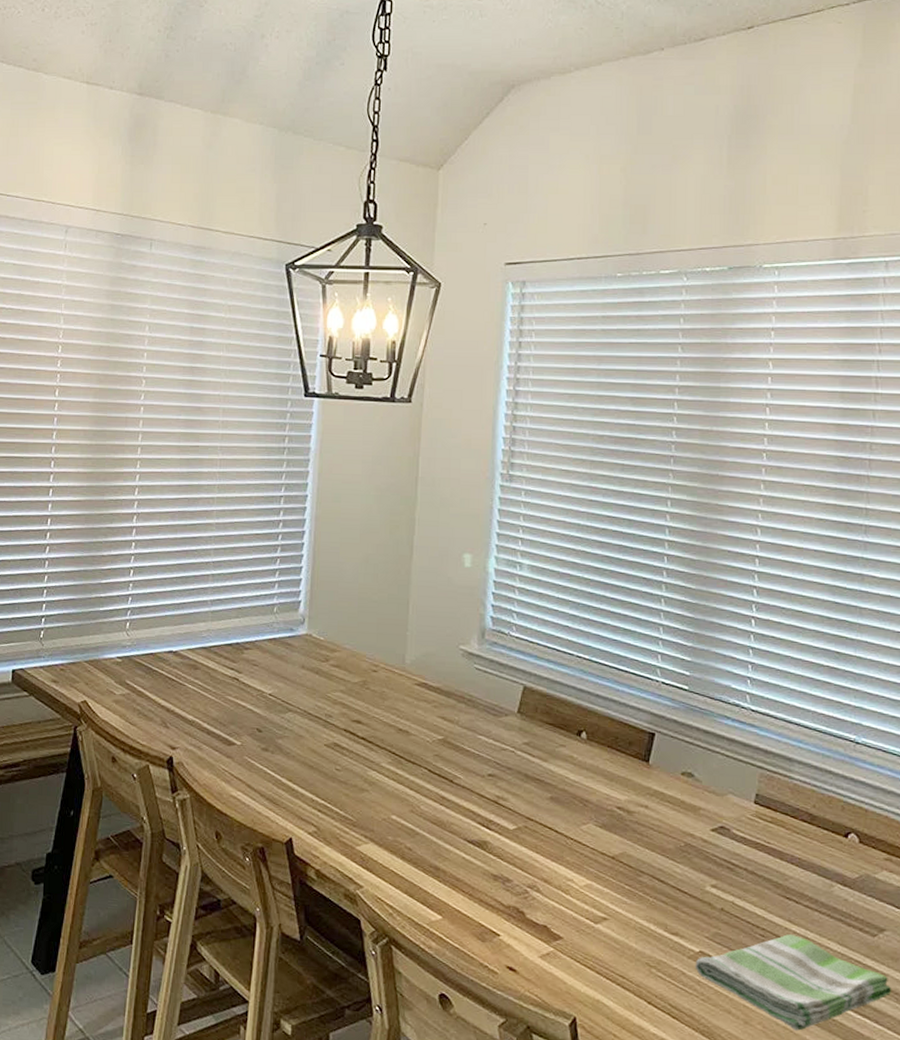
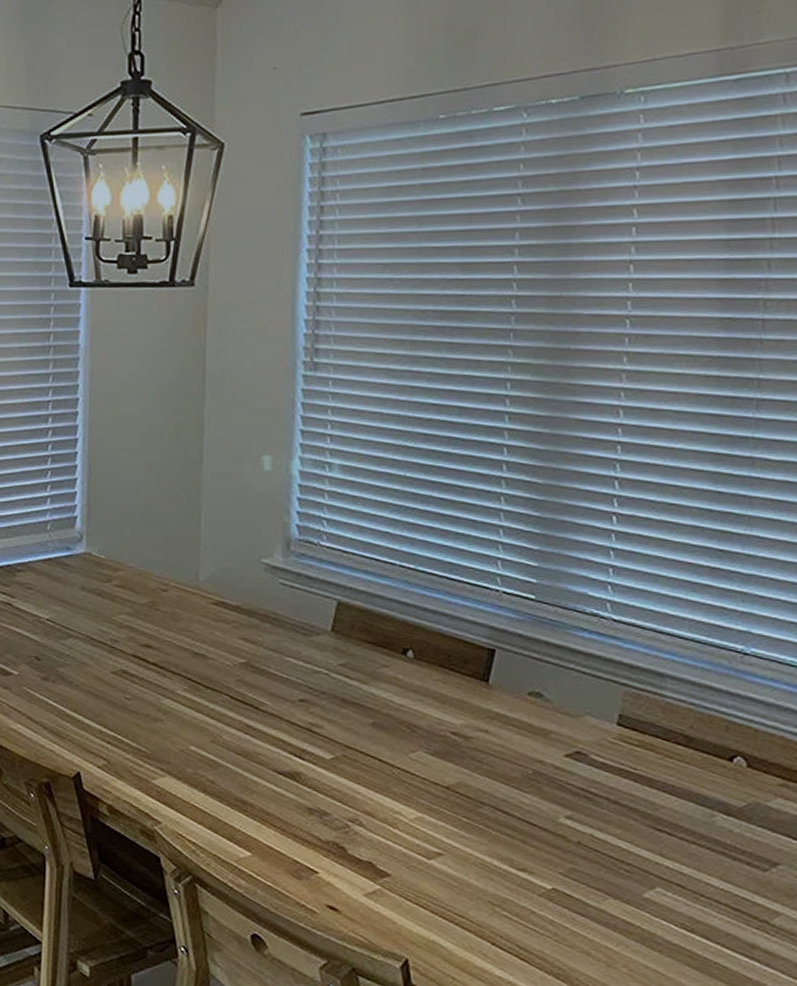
dish towel: present [695,934,892,1031] -> none [547,869,787,974]

